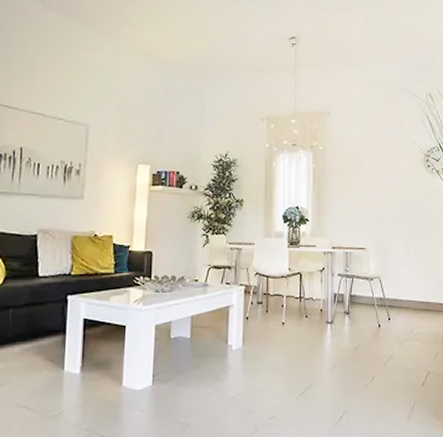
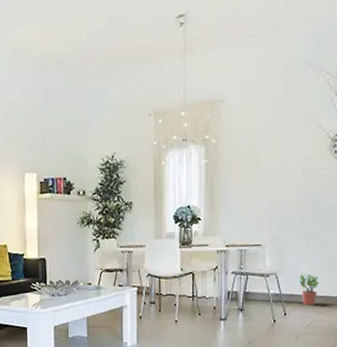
potted plant: none [399,279,419,311] -> present [297,274,319,306]

